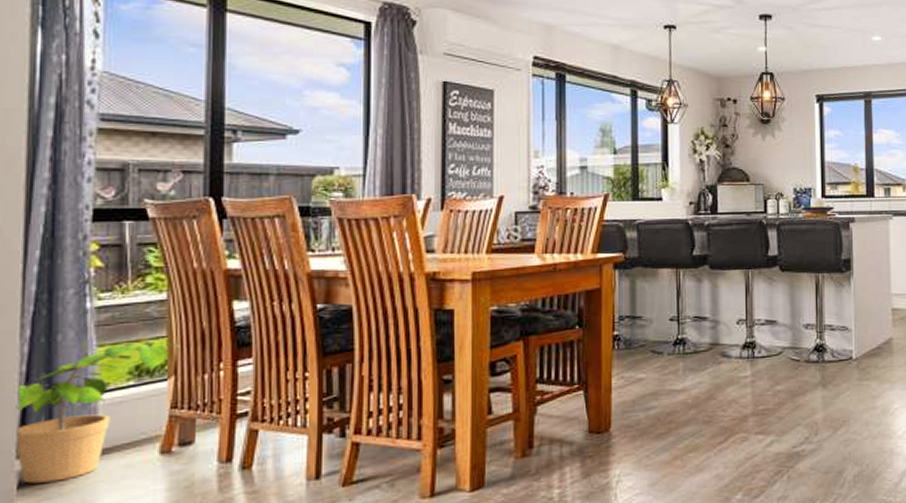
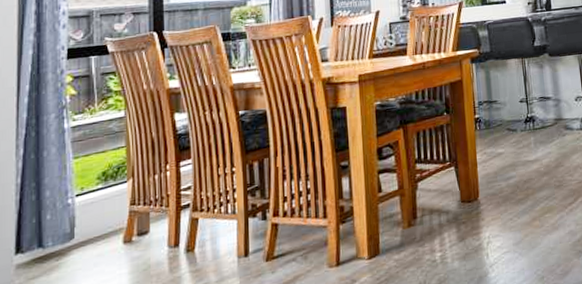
potted plant: present [14,340,181,484] -> none [13,150,136,275]

